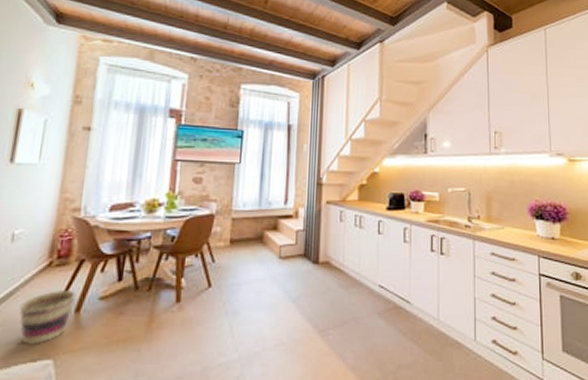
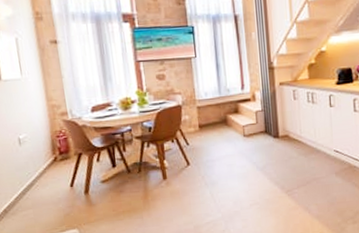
basket: present [19,290,76,346] -> none [41,178,82,221]

